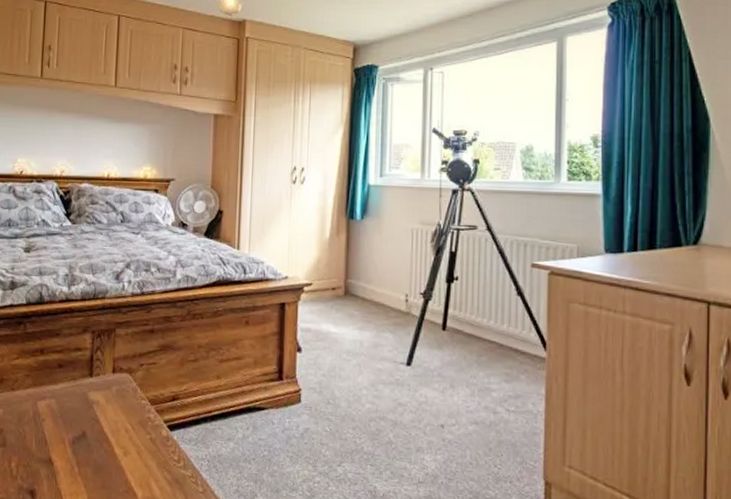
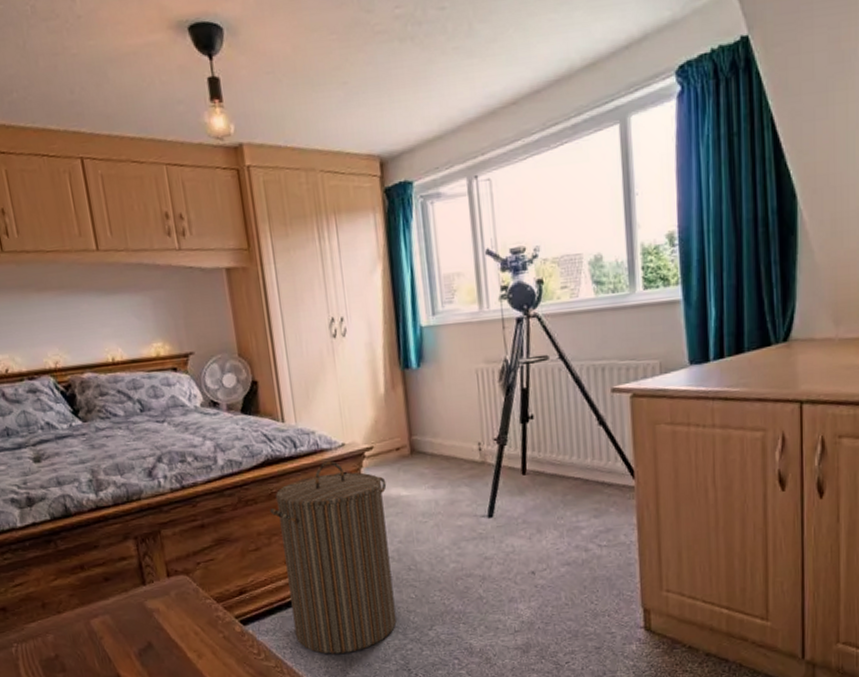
laundry hamper: none [213,290,319,476] -> present [270,461,397,655]

